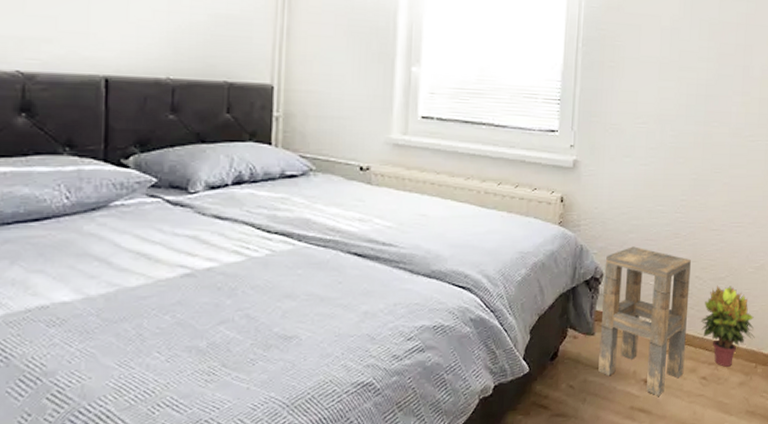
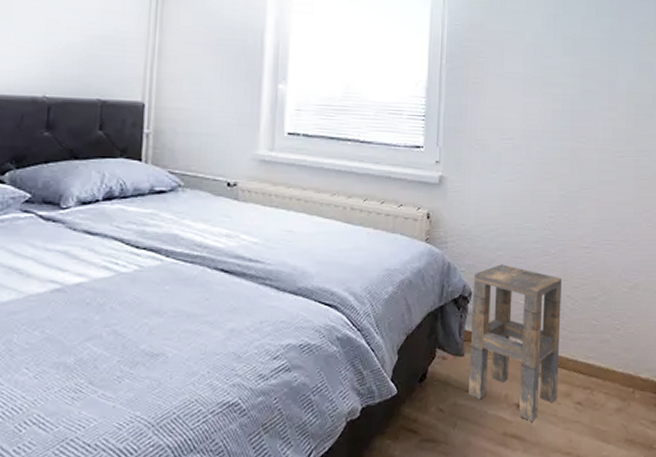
potted plant: present [700,285,755,367] -> none [573,305,631,392]

